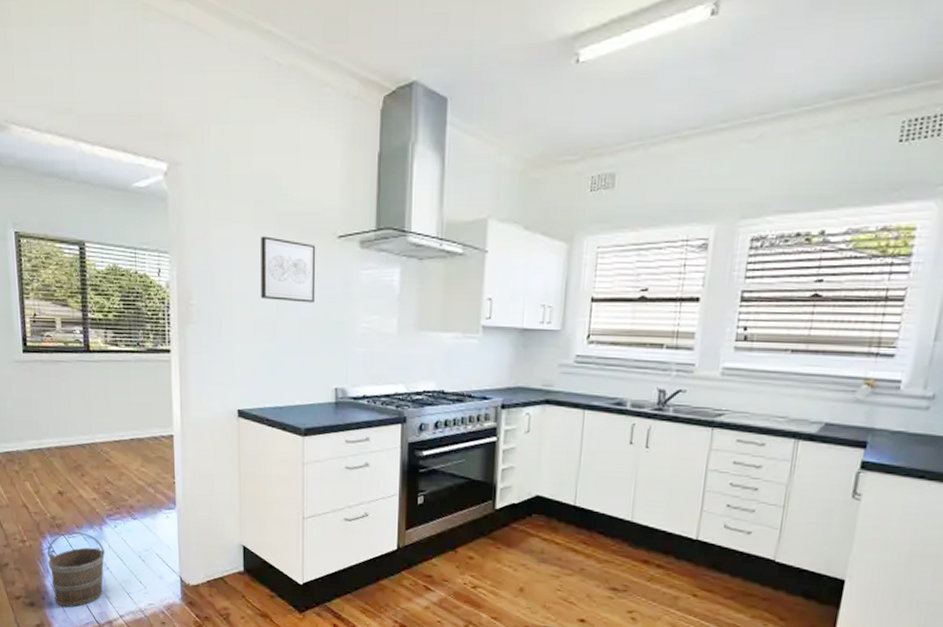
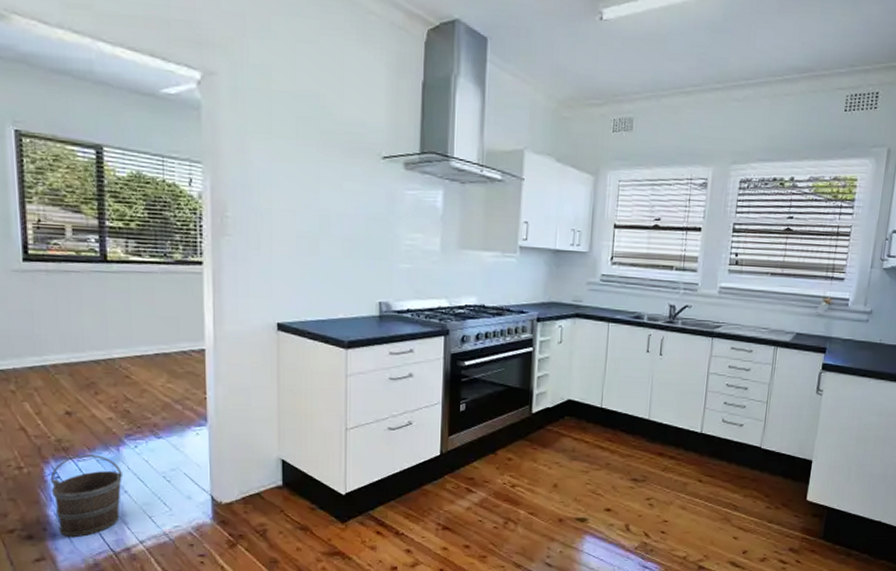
wall art: present [261,236,316,303] -> none [303,152,360,220]

